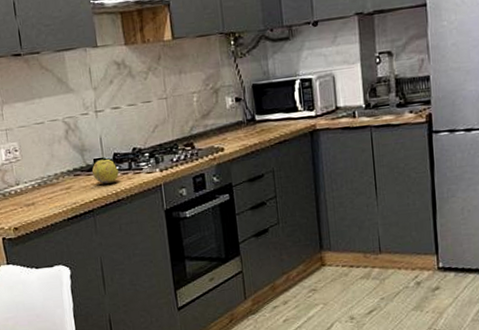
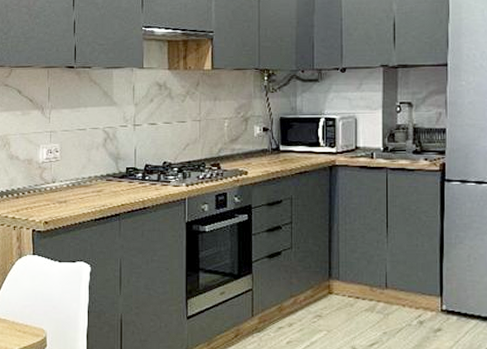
fruit: present [91,159,119,184] -> none [123,168,148,191]

